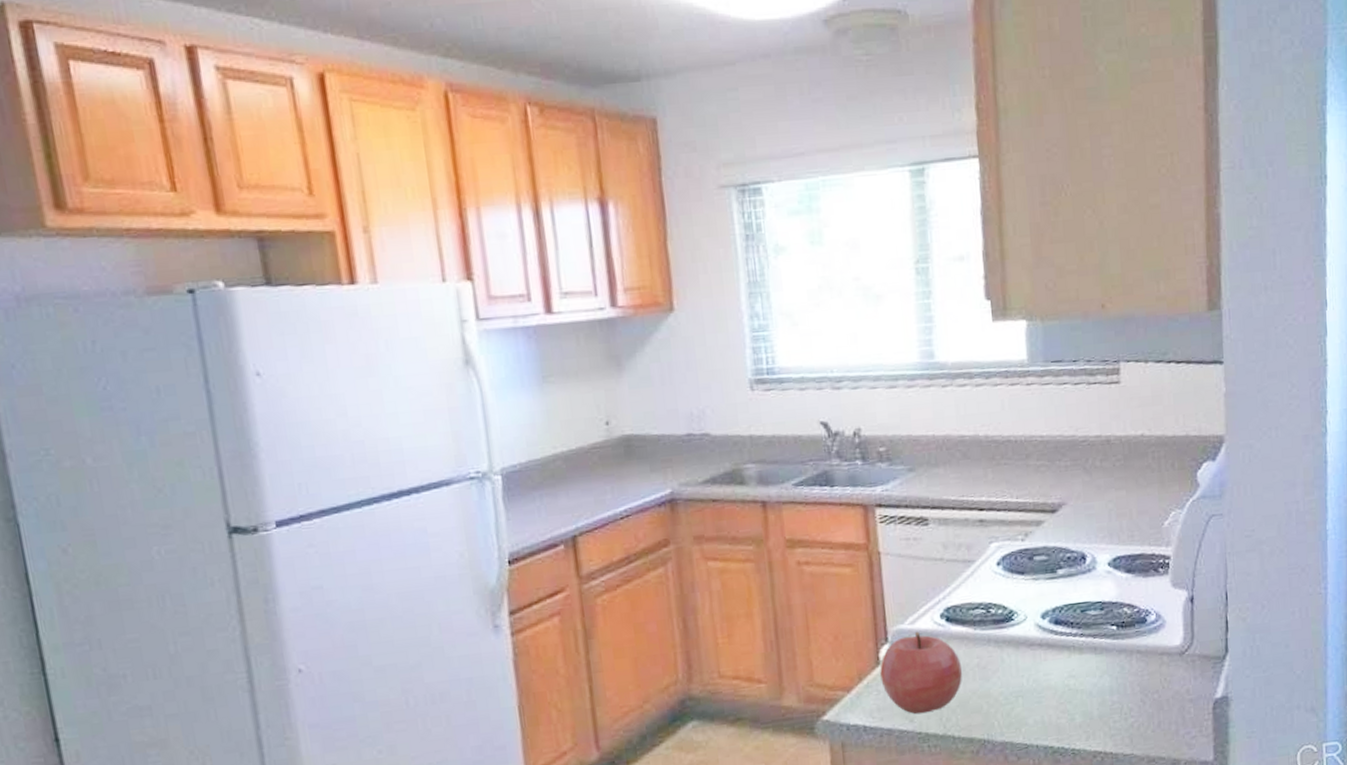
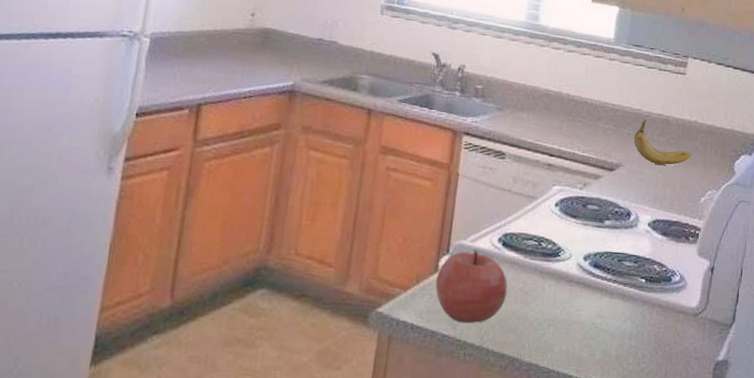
fruit: none [1073,445,1145,494] -> present [633,119,692,165]

